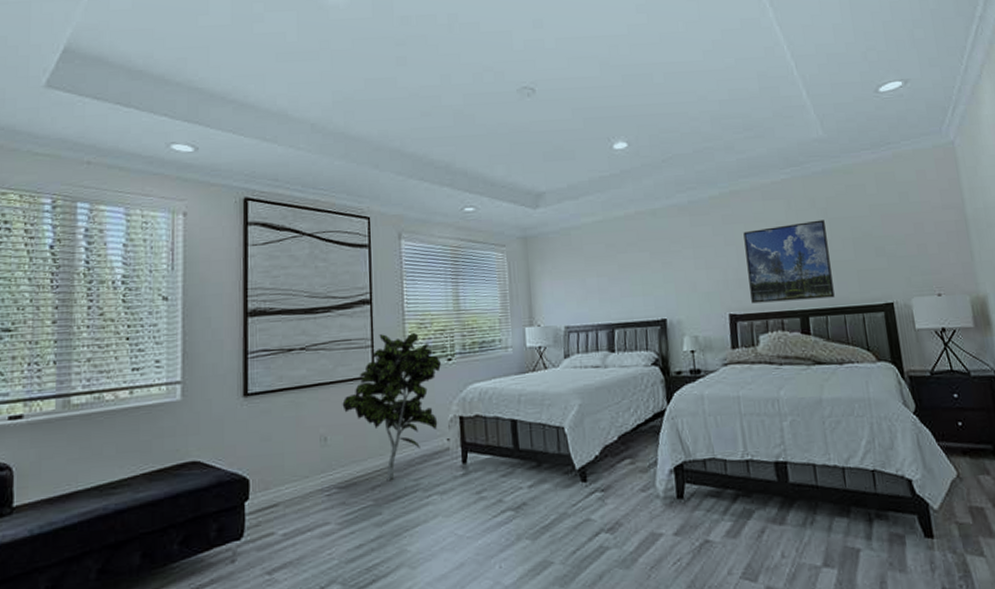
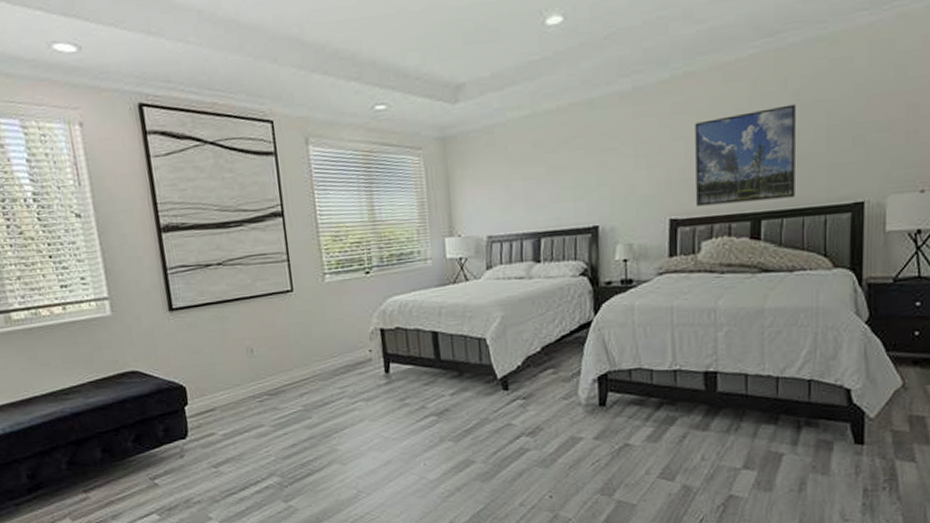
indoor plant: present [342,332,442,481] -> none [264,245,360,389]

